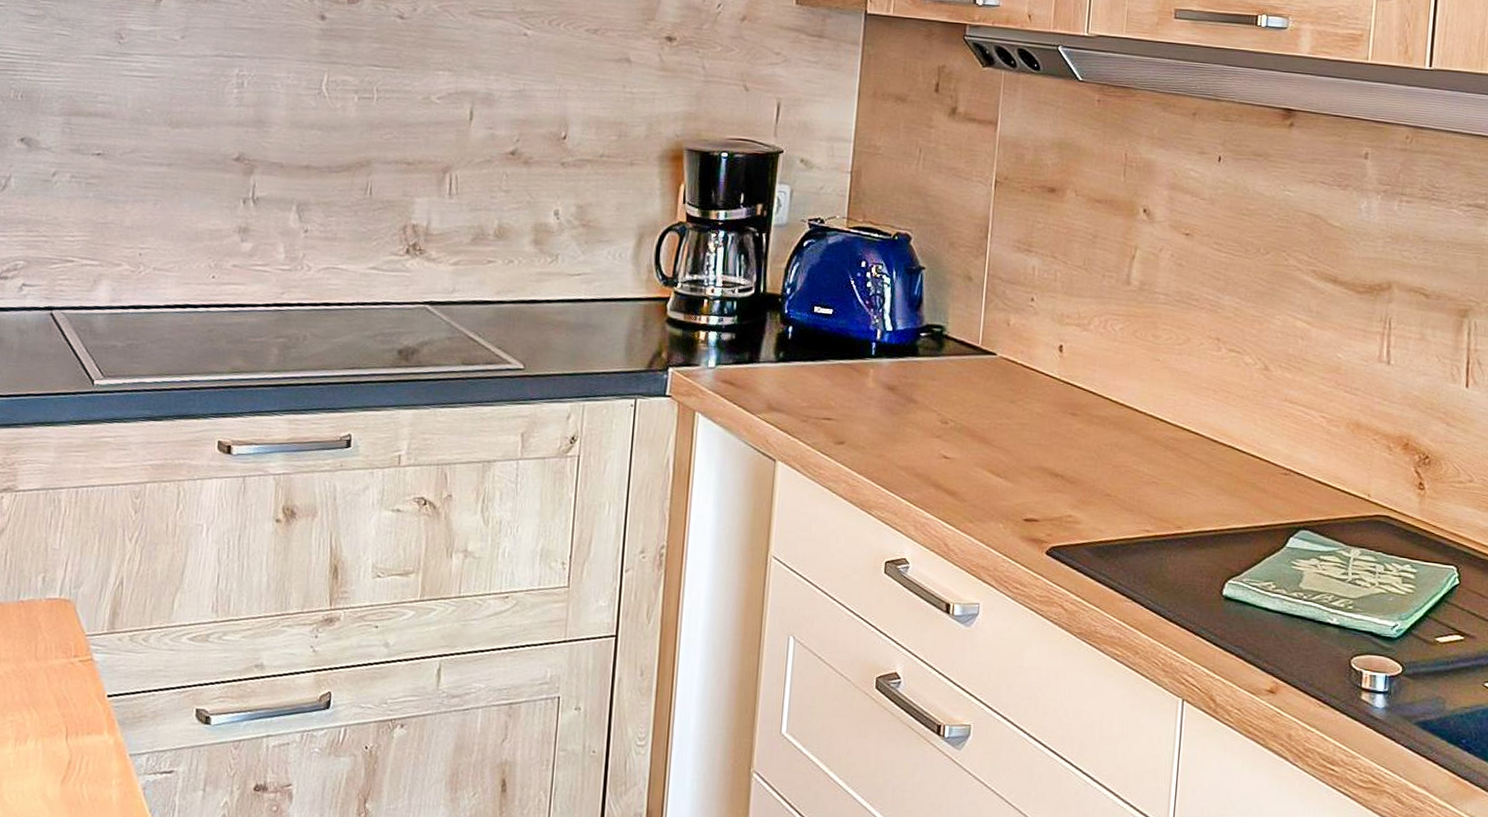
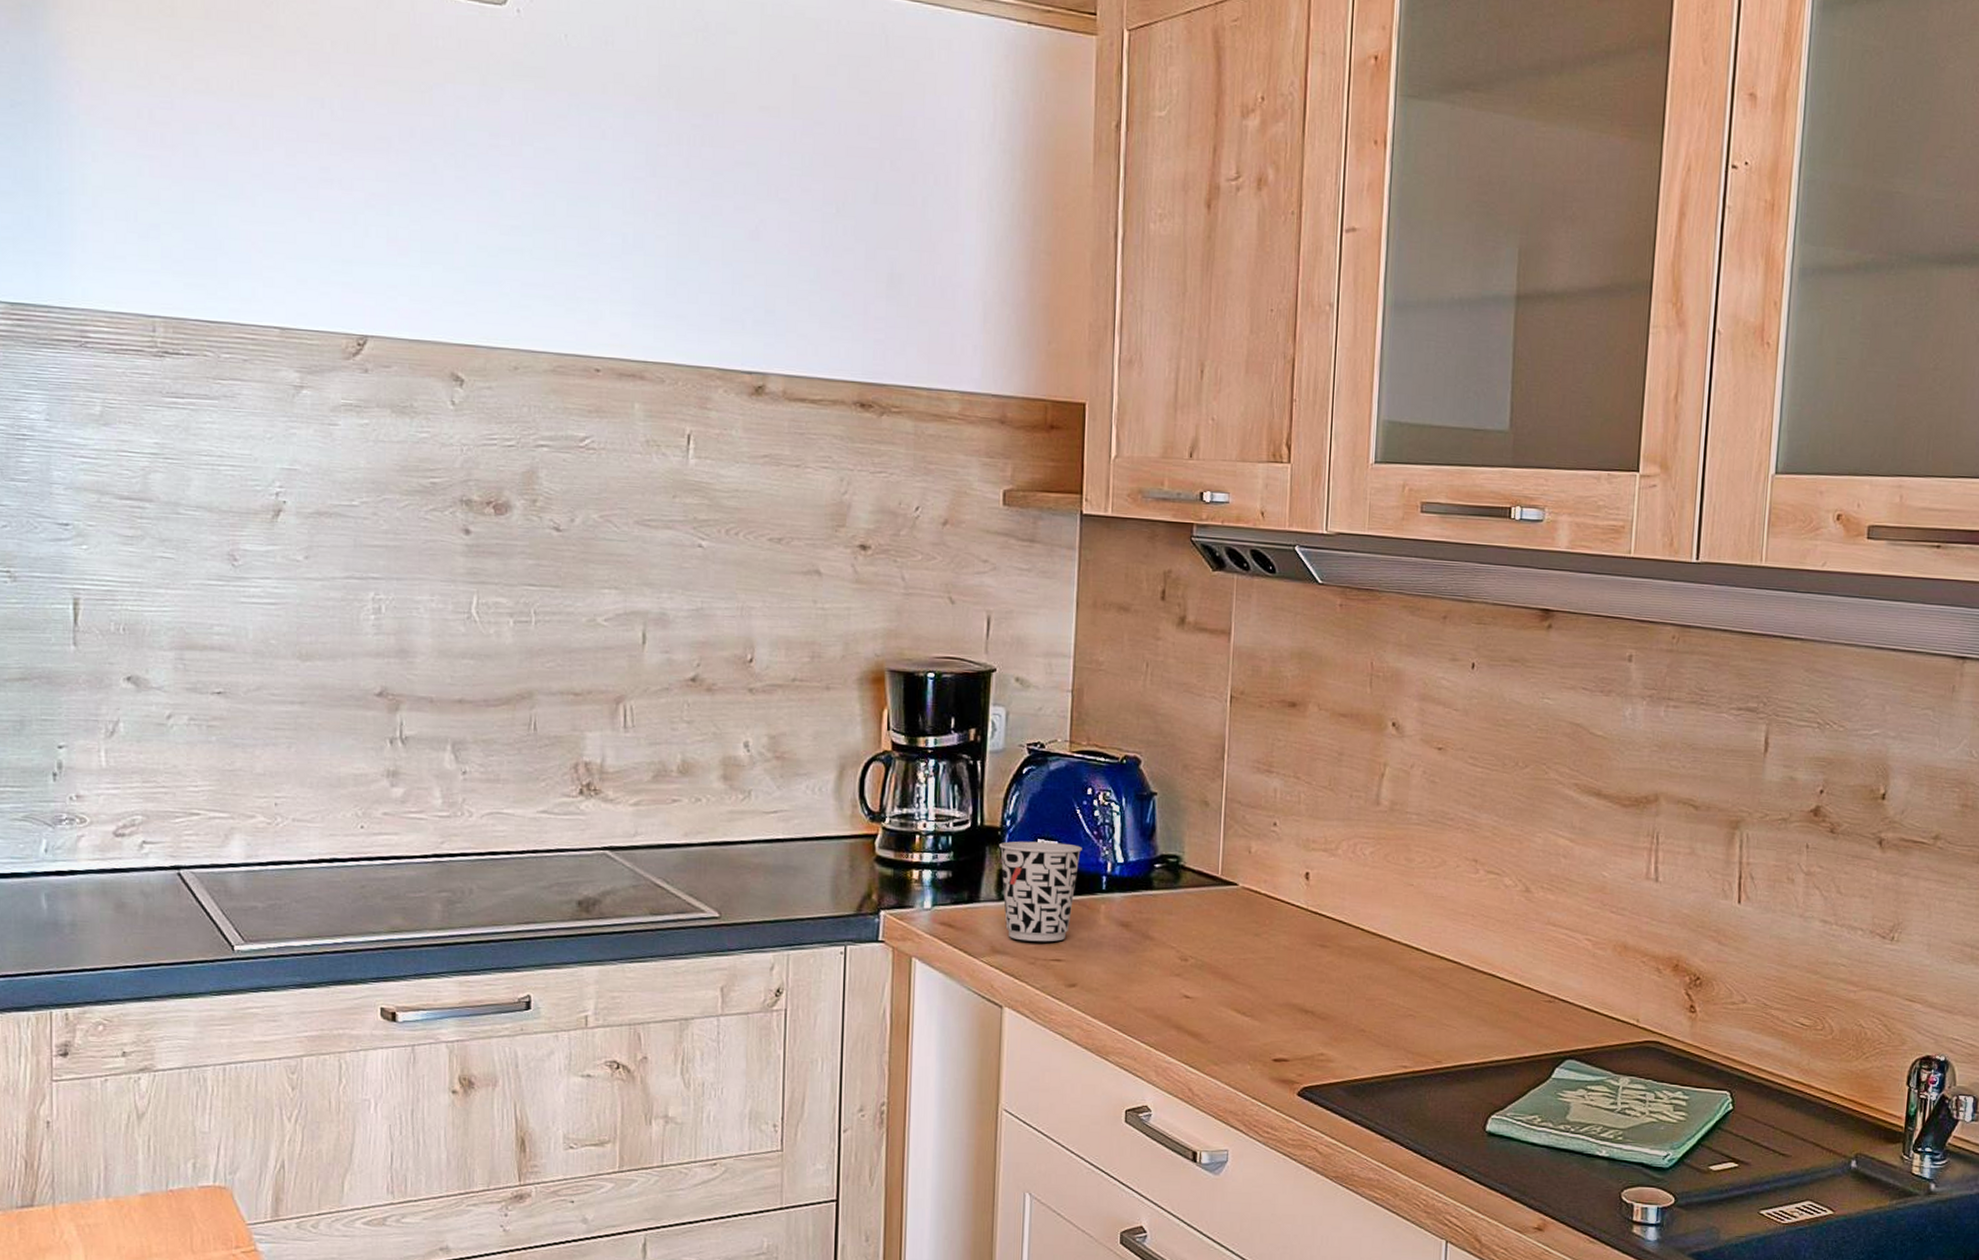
cup: none [779,307,855,402] -> present [999,841,1082,942]

